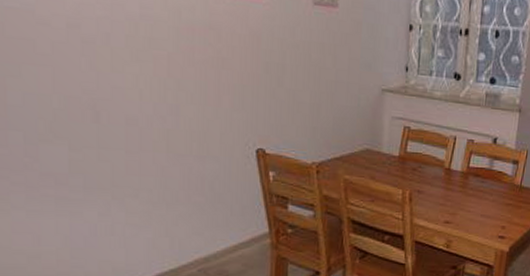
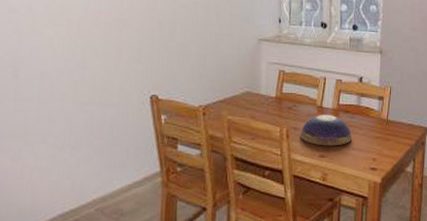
decorative bowl: none [424,178,481,212] -> present [300,115,352,146]

